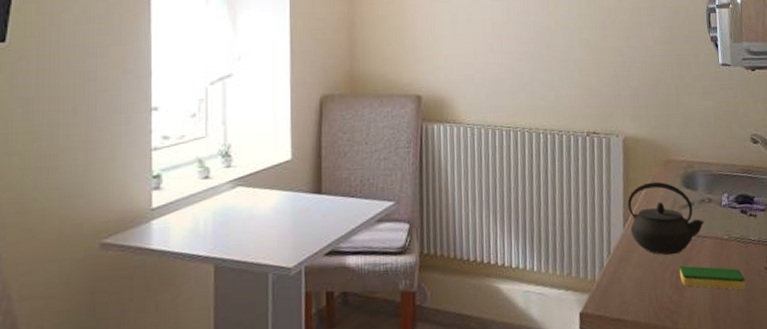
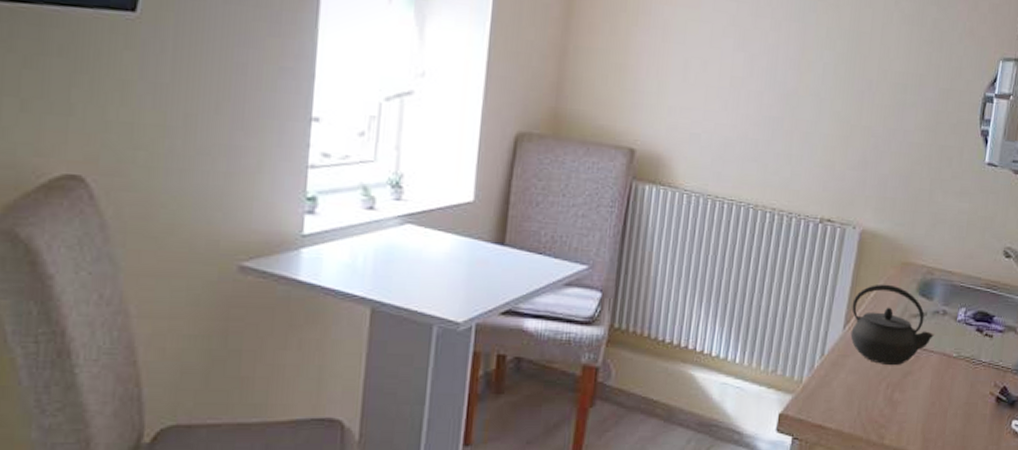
dish sponge: present [679,265,746,290] -> none [896,379,966,413]

